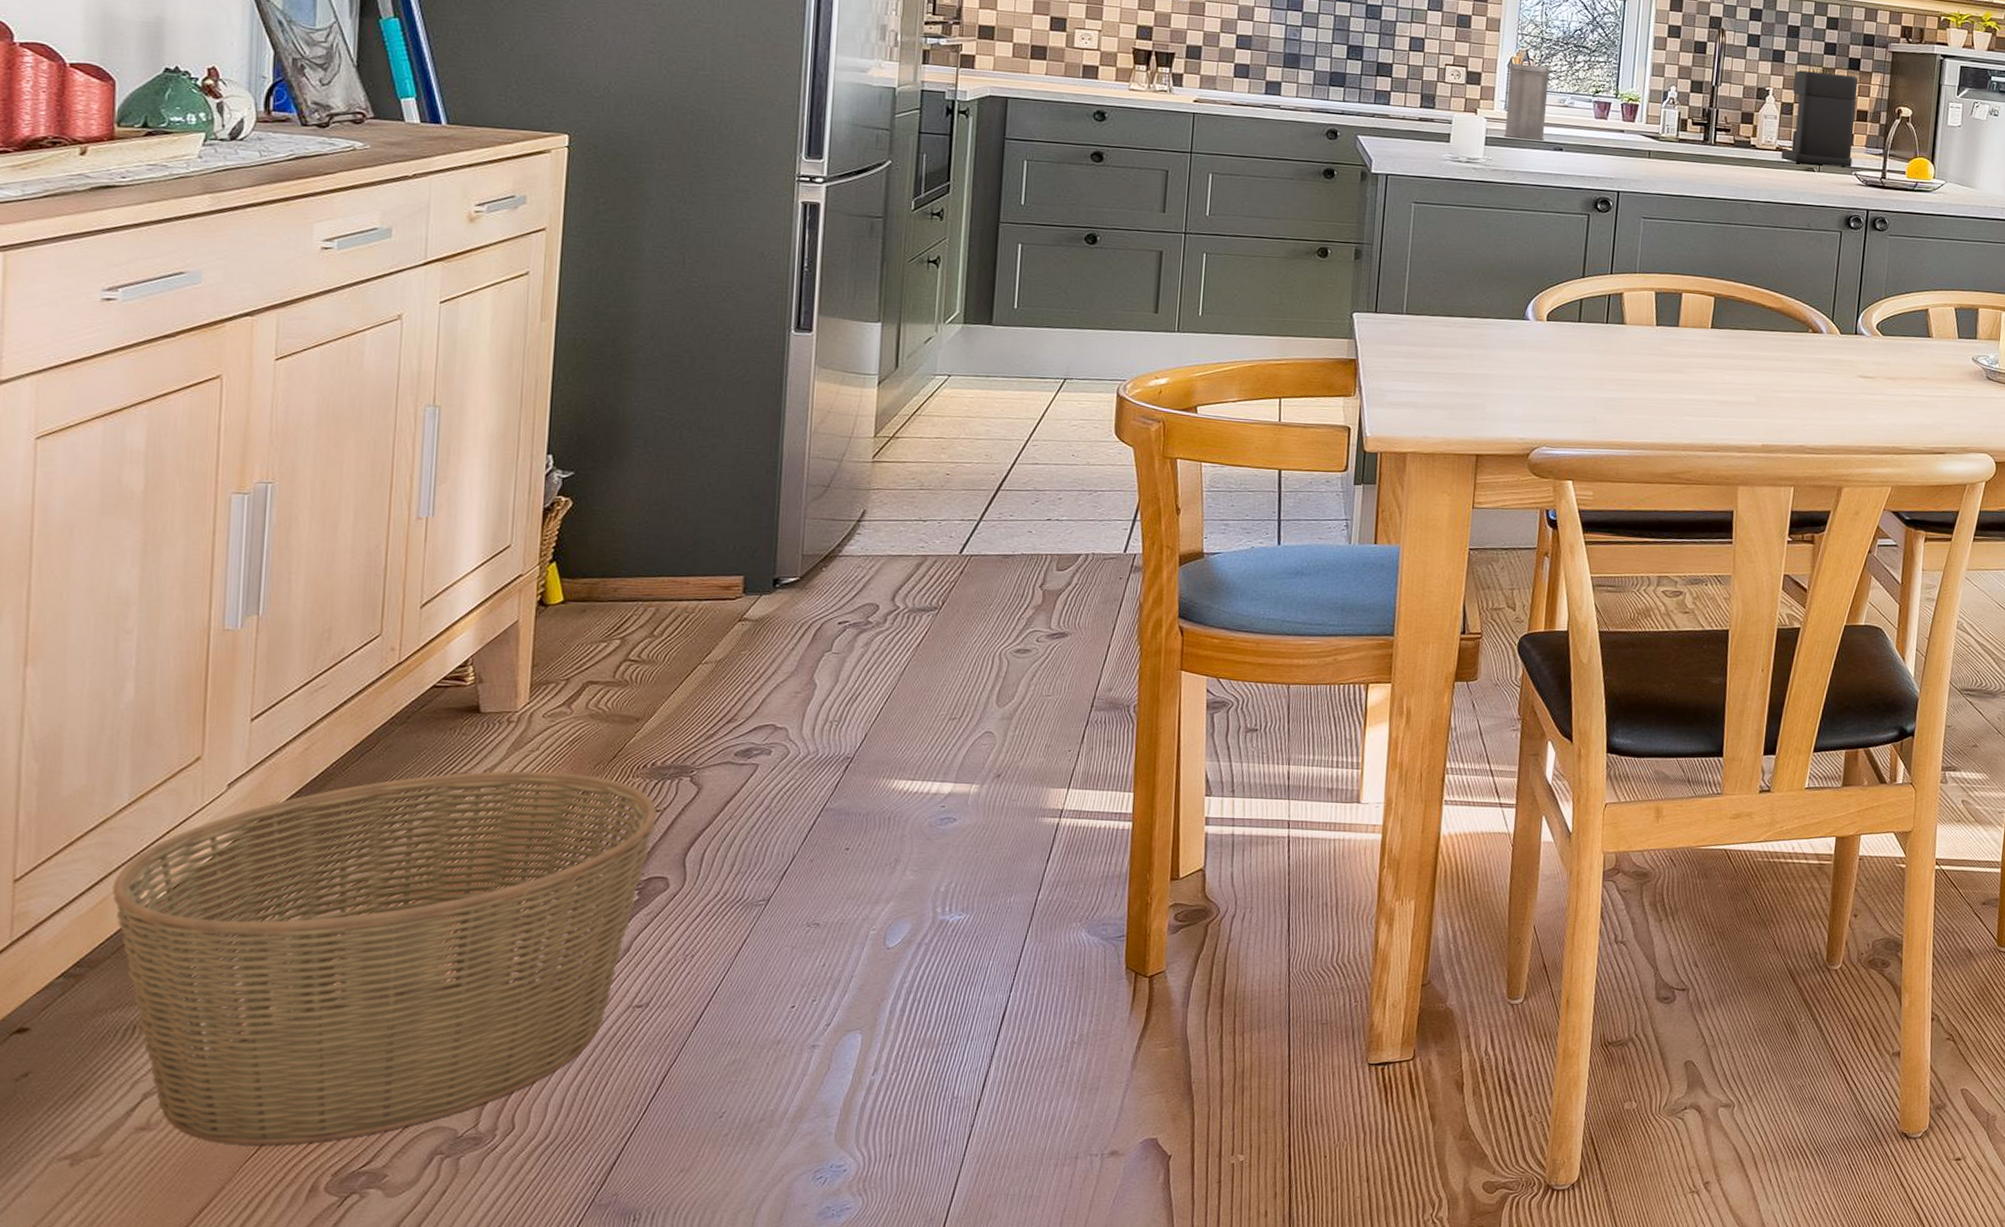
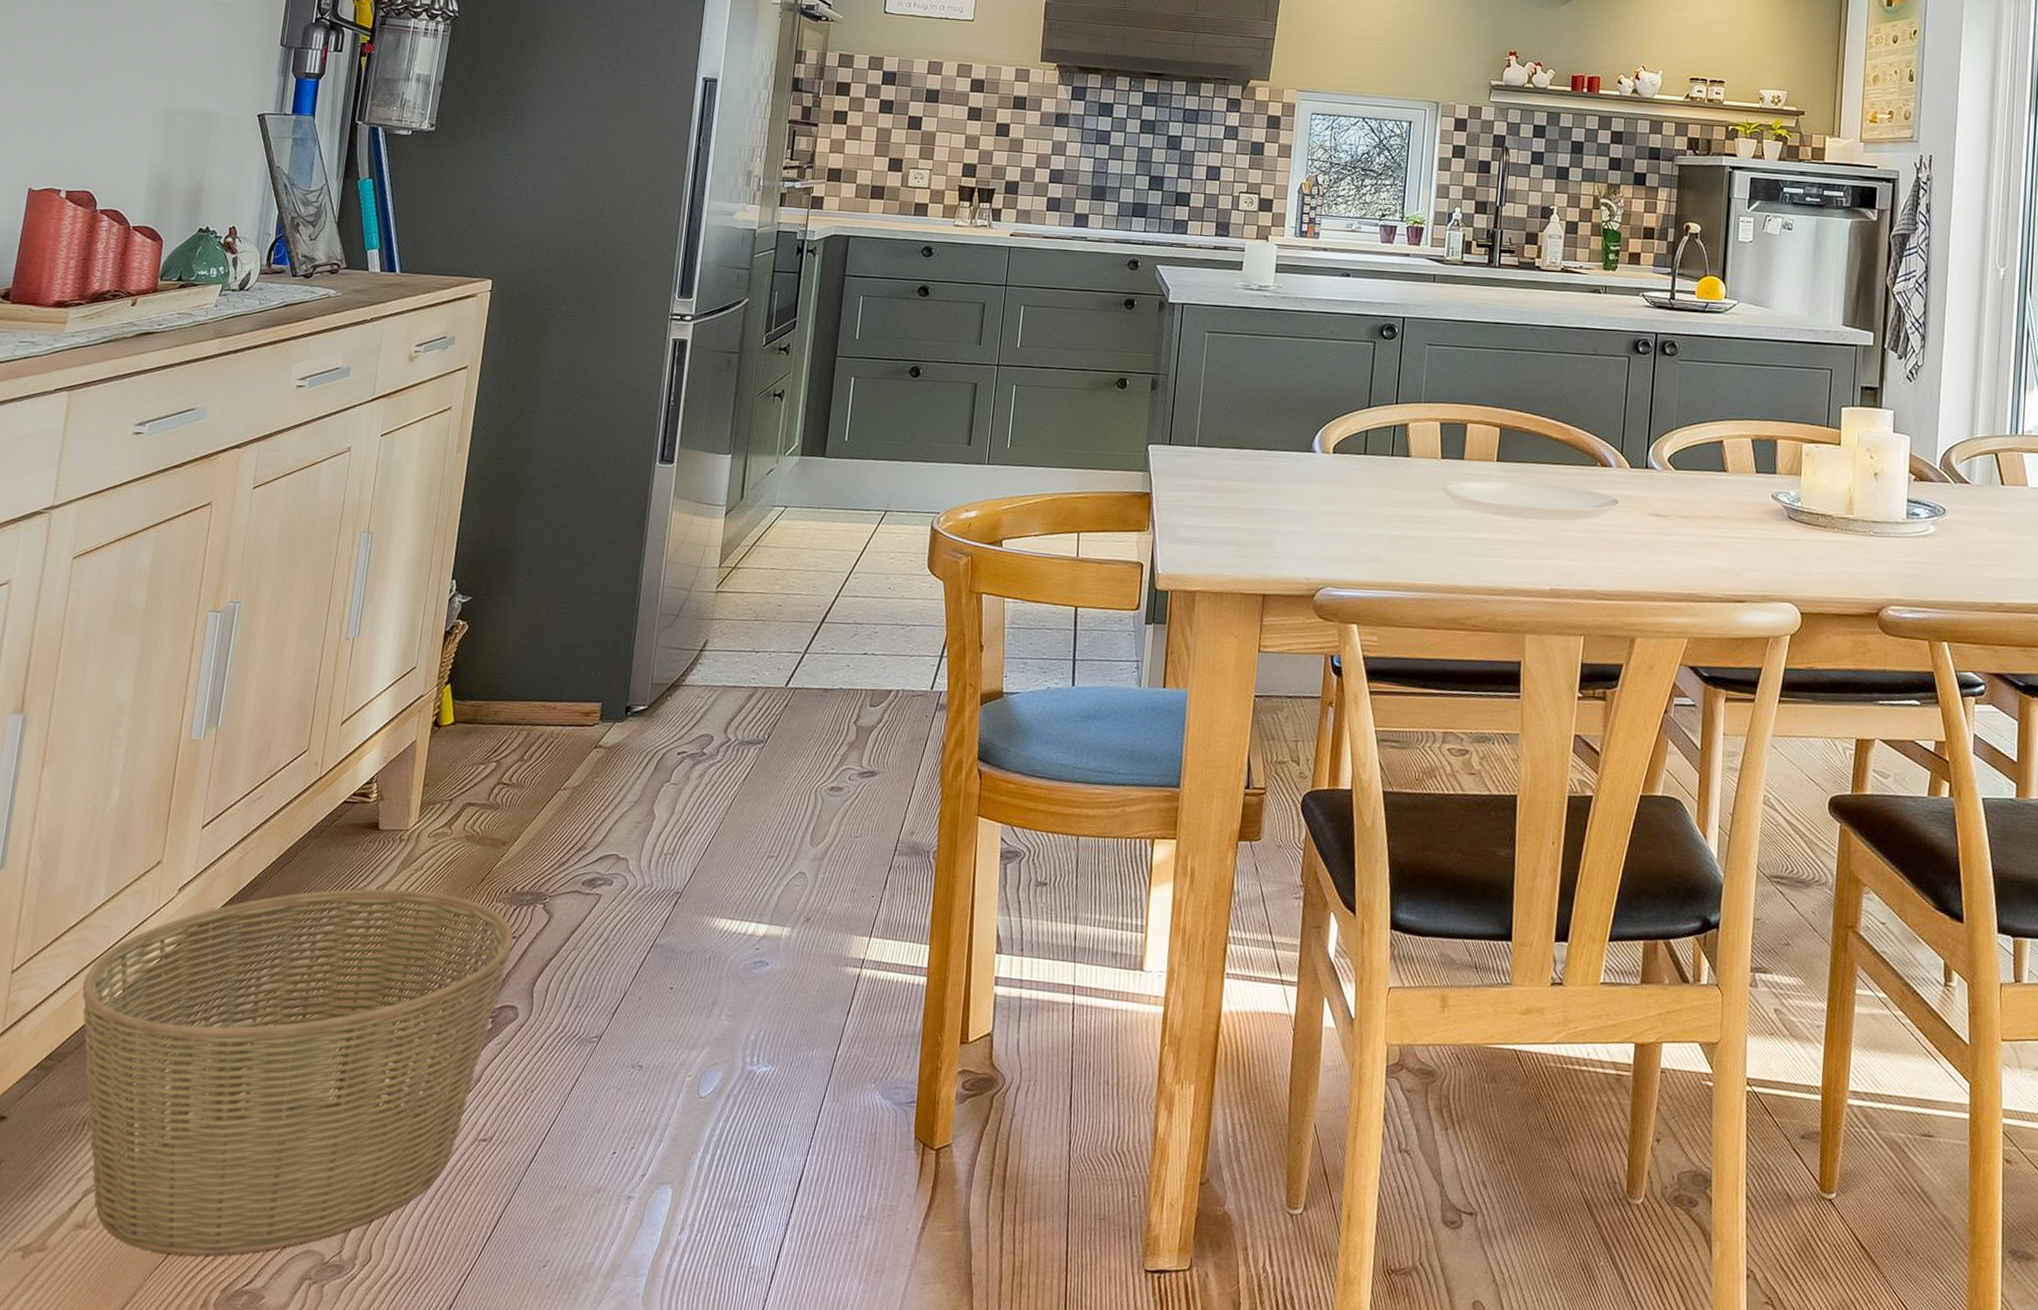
canister: present [1504,63,1550,142] -> none [1293,189,1338,268]
plate: none [1657,346,1830,384] -> present [1442,481,1619,522]
coffee maker: present [1781,70,1859,168] -> none [1566,187,1645,289]

